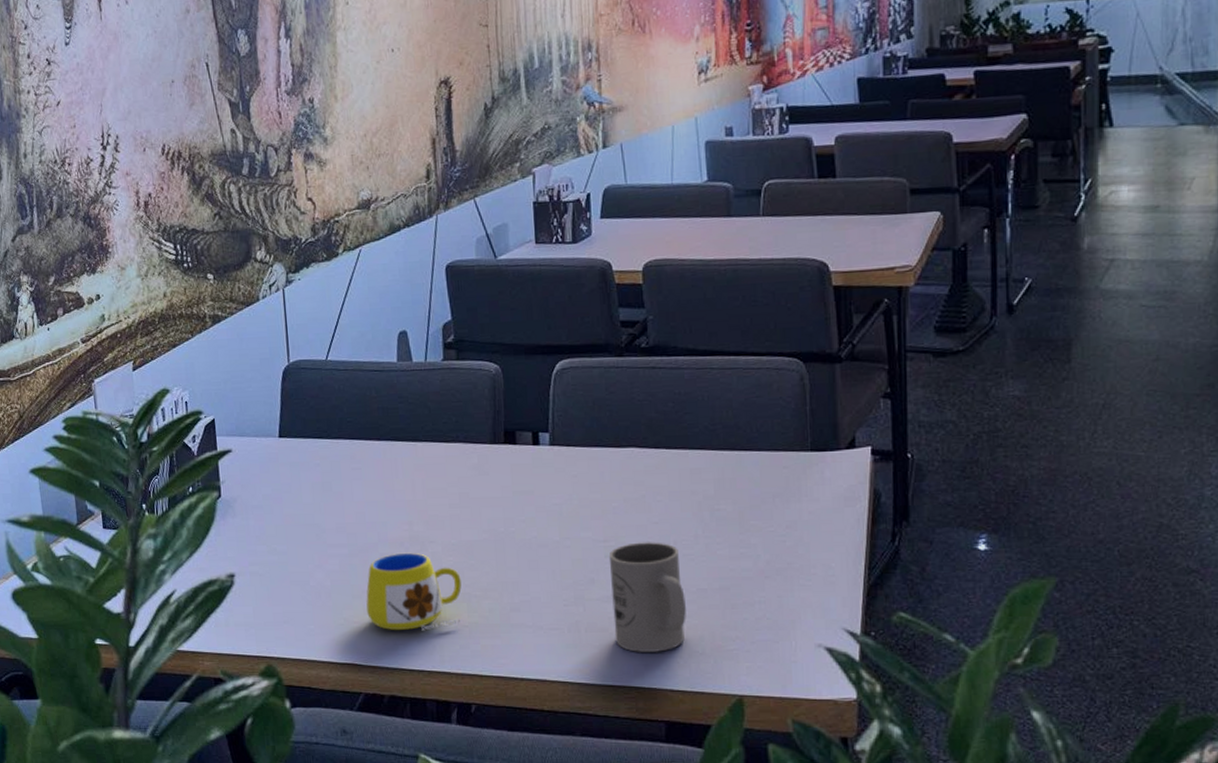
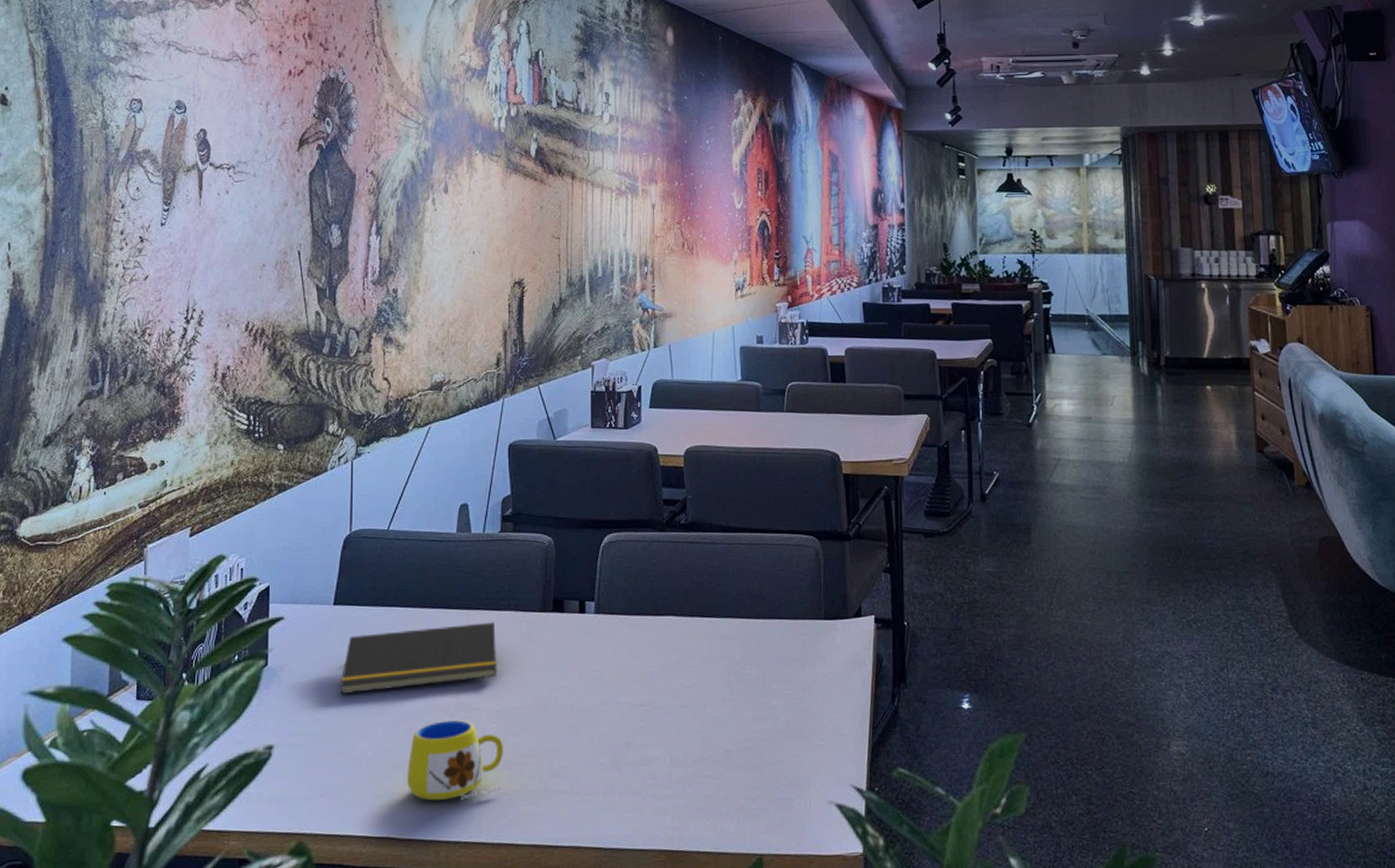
notepad: none [292,454,450,525] -> present [340,622,497,694]
mug: present [608,542,686,652] -> none [644,705,713,815]

